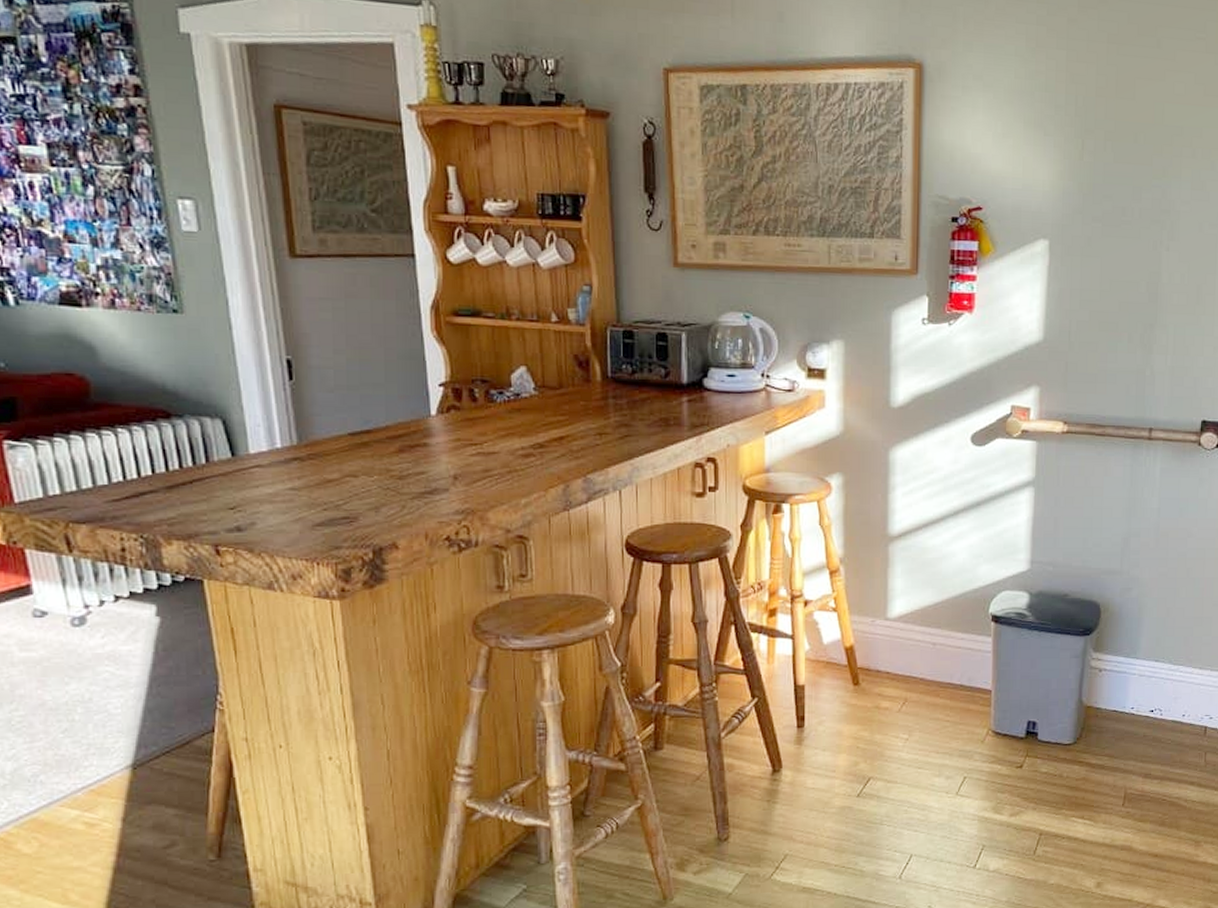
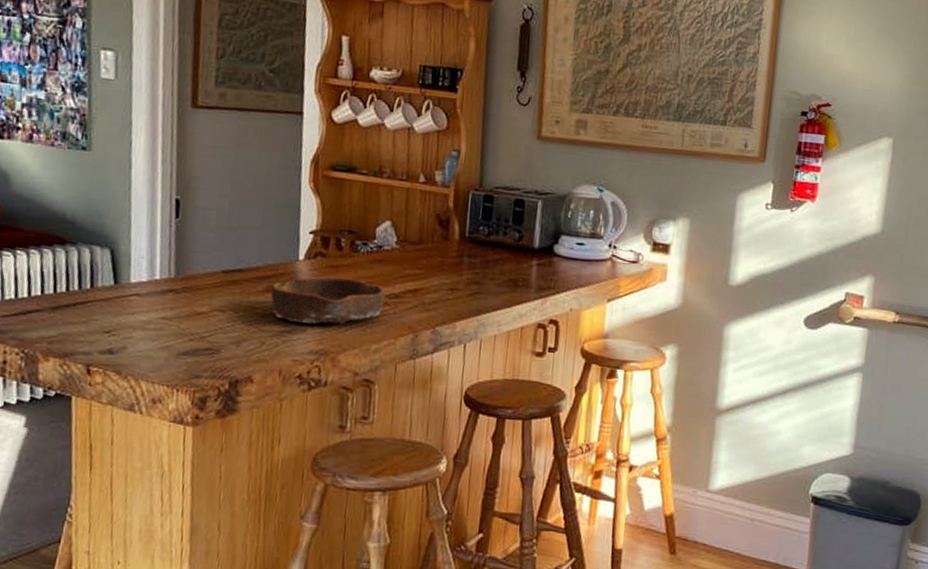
bowl: none [405,430,529,482] -> present [270,276,385,324]

